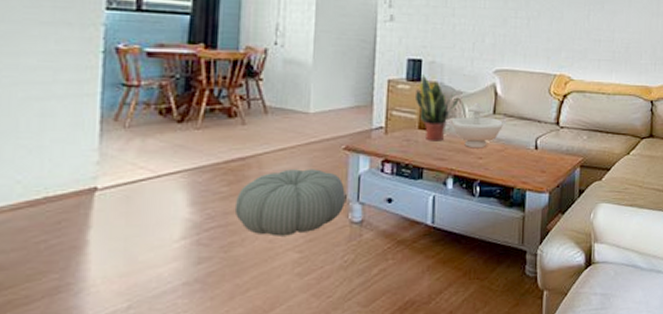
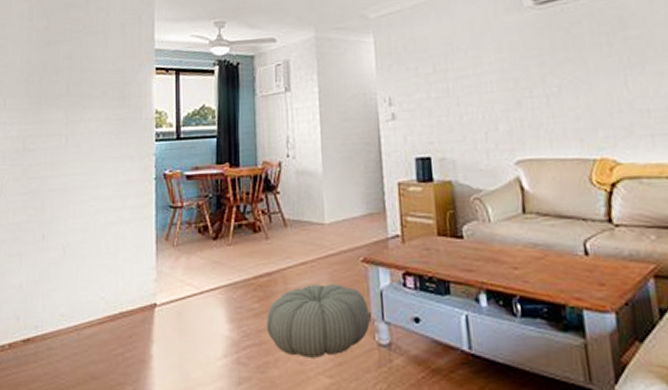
potted plant: present [414,75,460,141] -> none [428,174,480,250]
decorative bowl: present [451,102,503,149] -> none [473,200,538,257]

